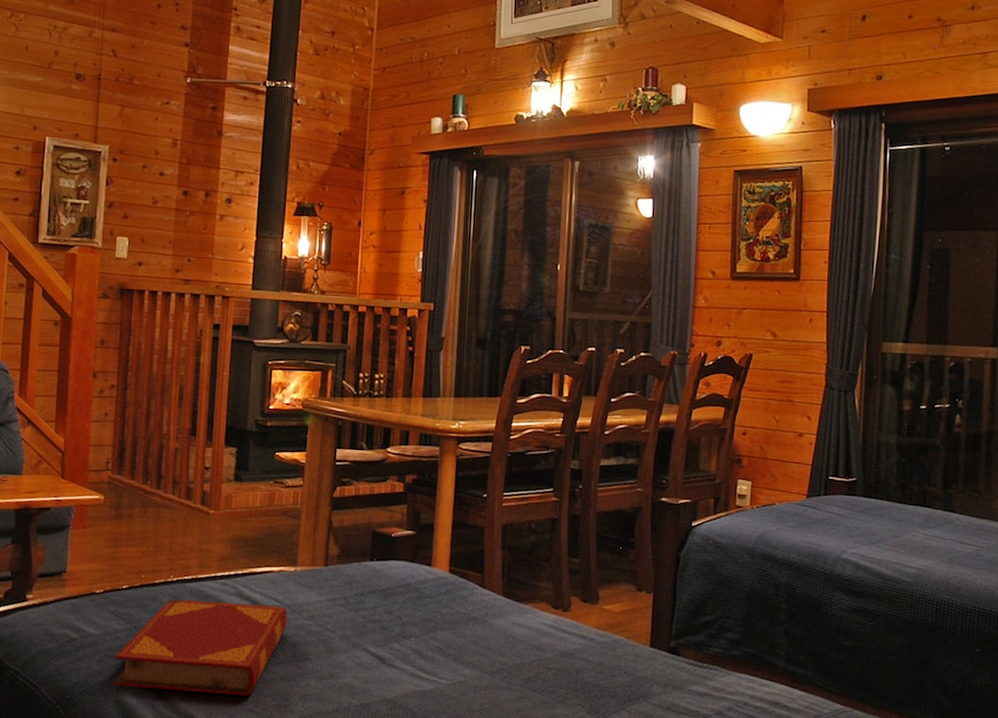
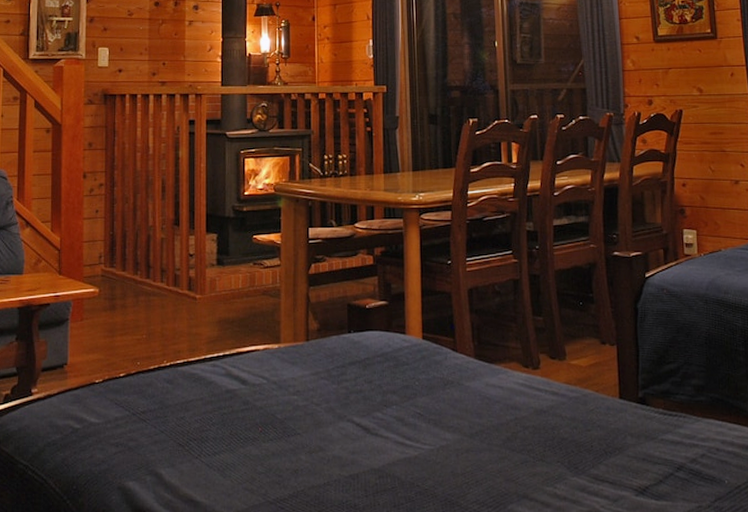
hardback book: present [112,598,288,696] -> none [115,383,276,475]

